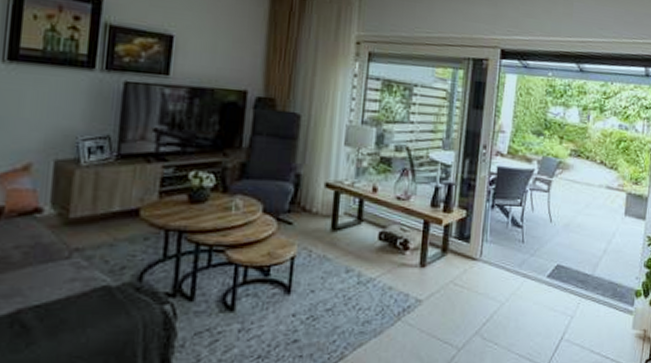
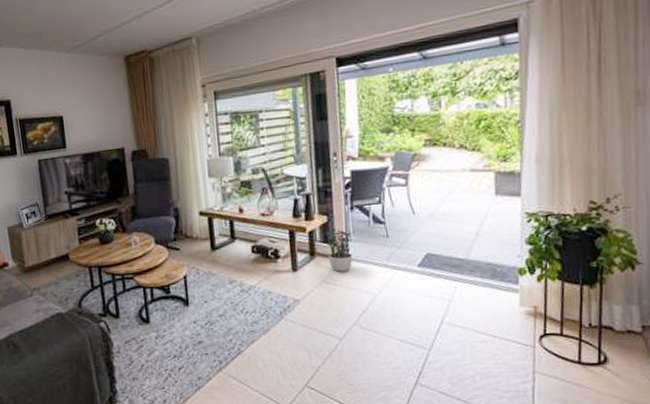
potted plant: none [459,225,492,274] -> present [323,228,355,272]

